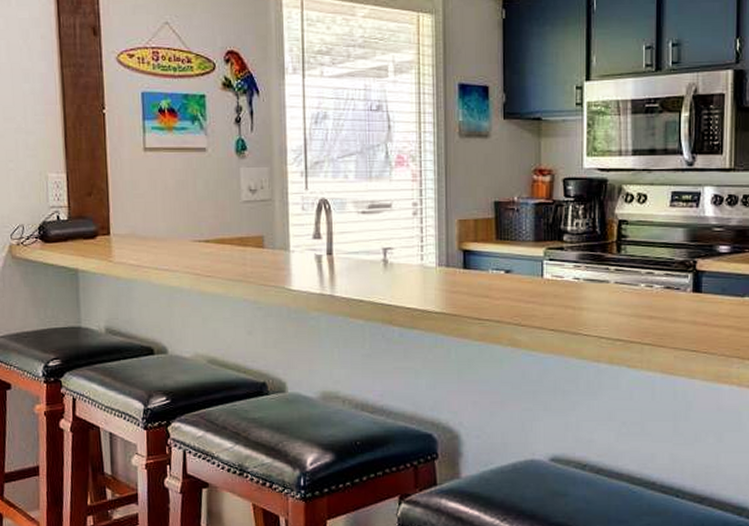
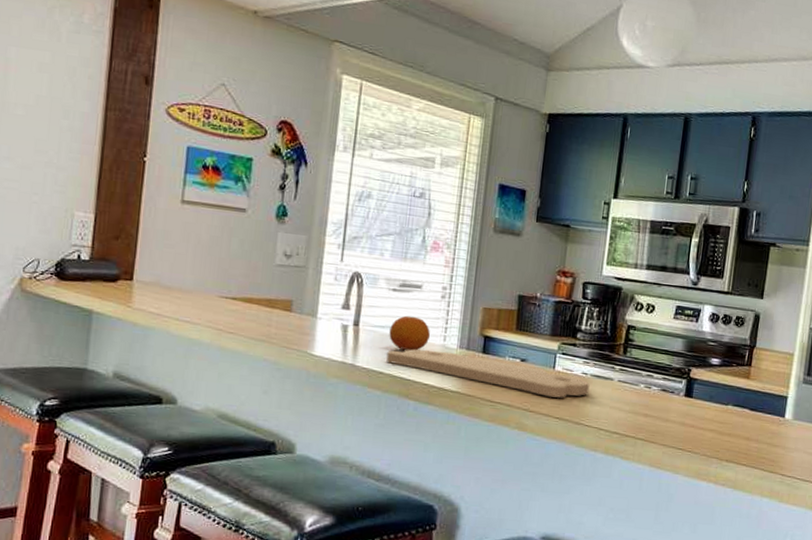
cutting board: none [363,271,584,308] -> present [385,349,590,398]
fruit: none [364,238,406,274] -> present [389,315,430,351]

